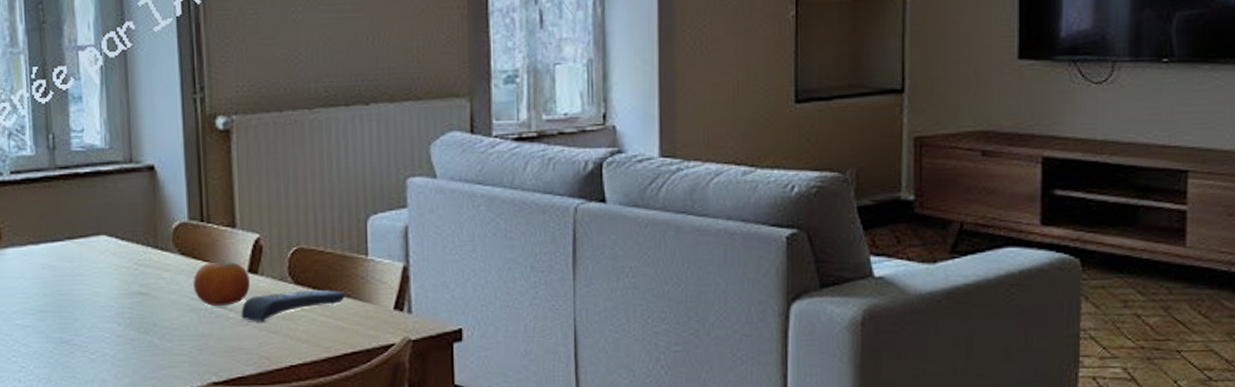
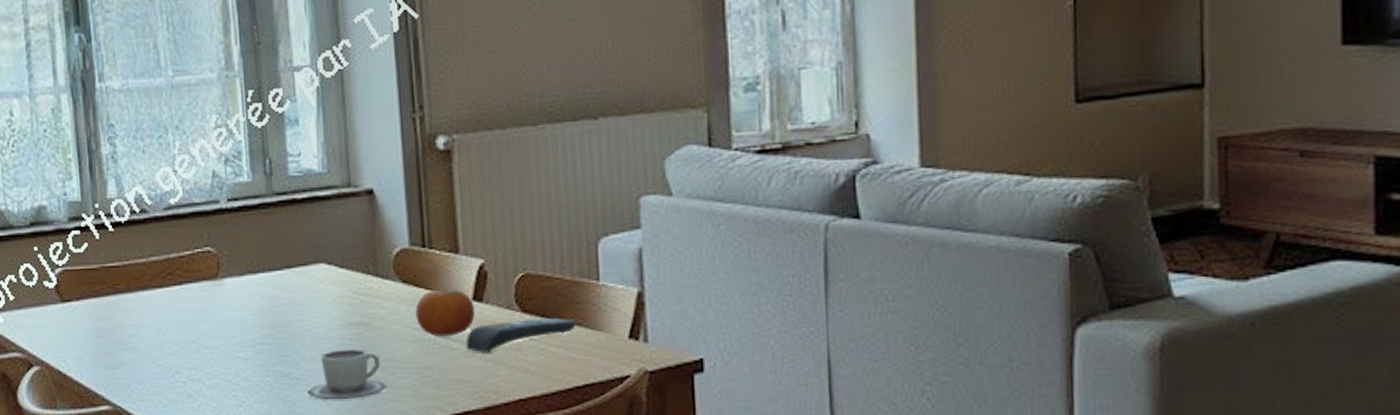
cup: none [87,317,165,366] -> present [307,349,387,400]

